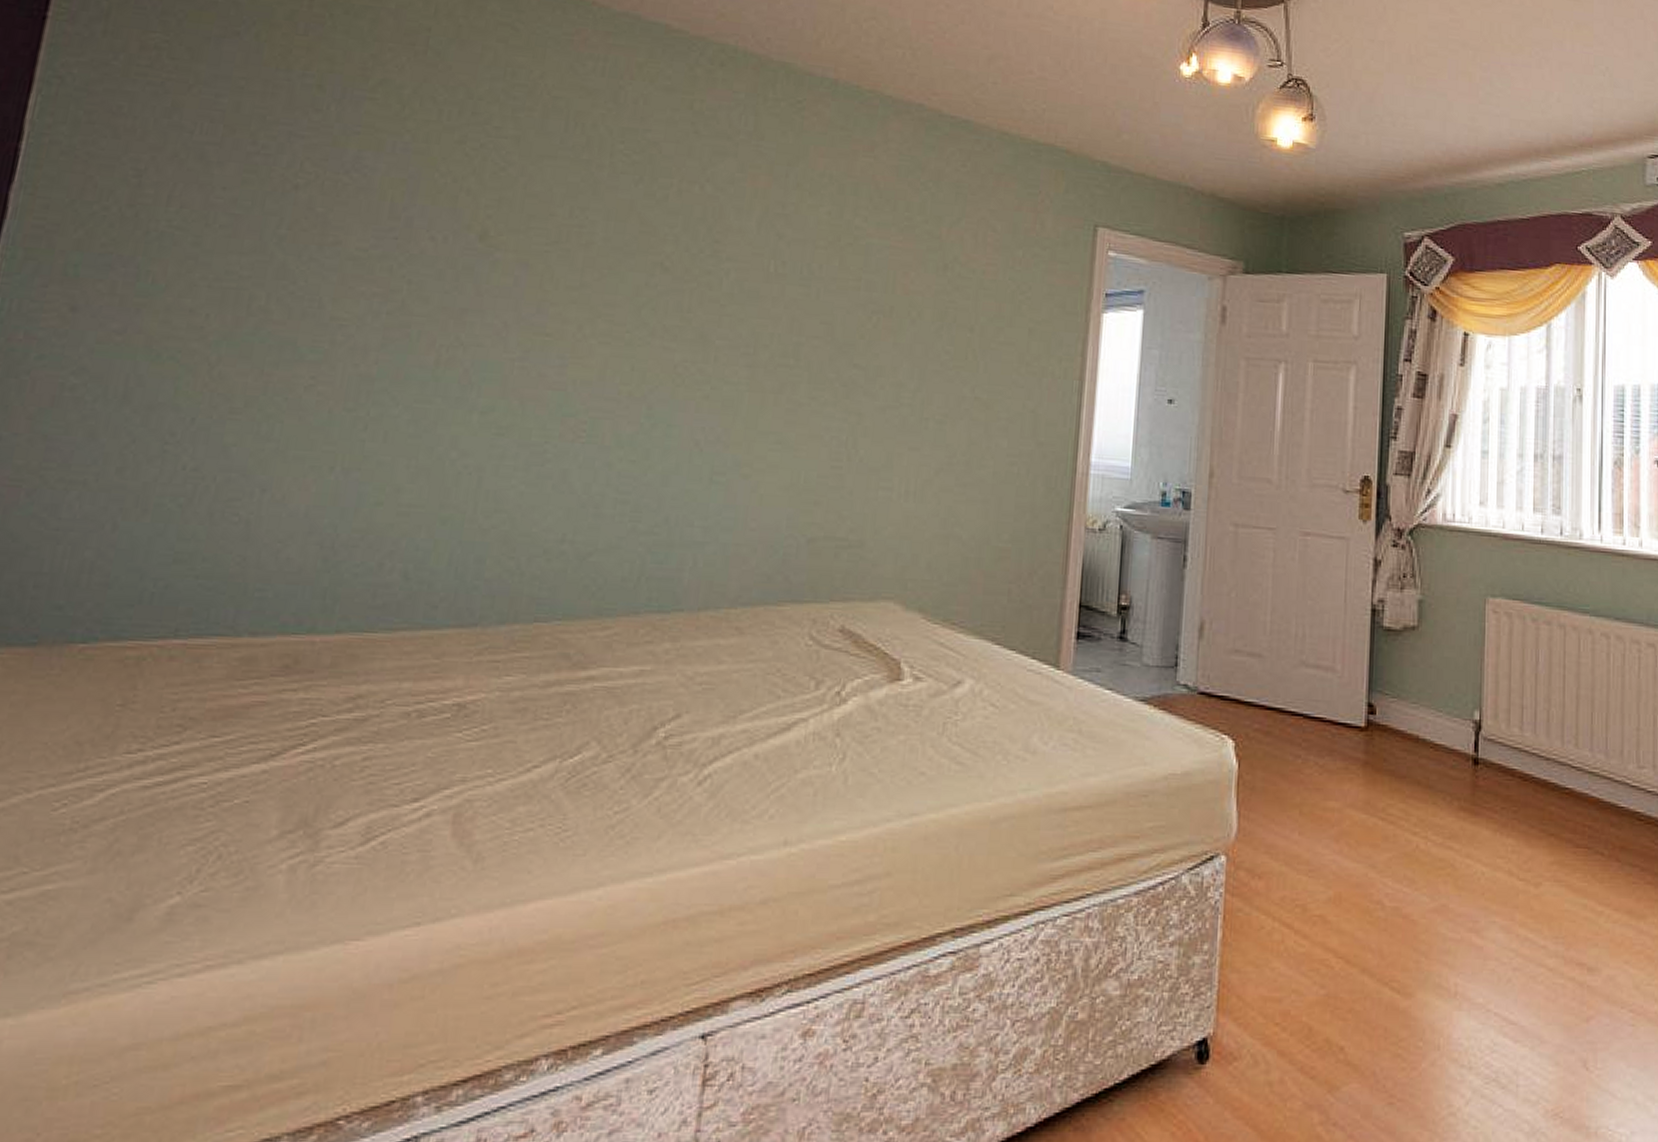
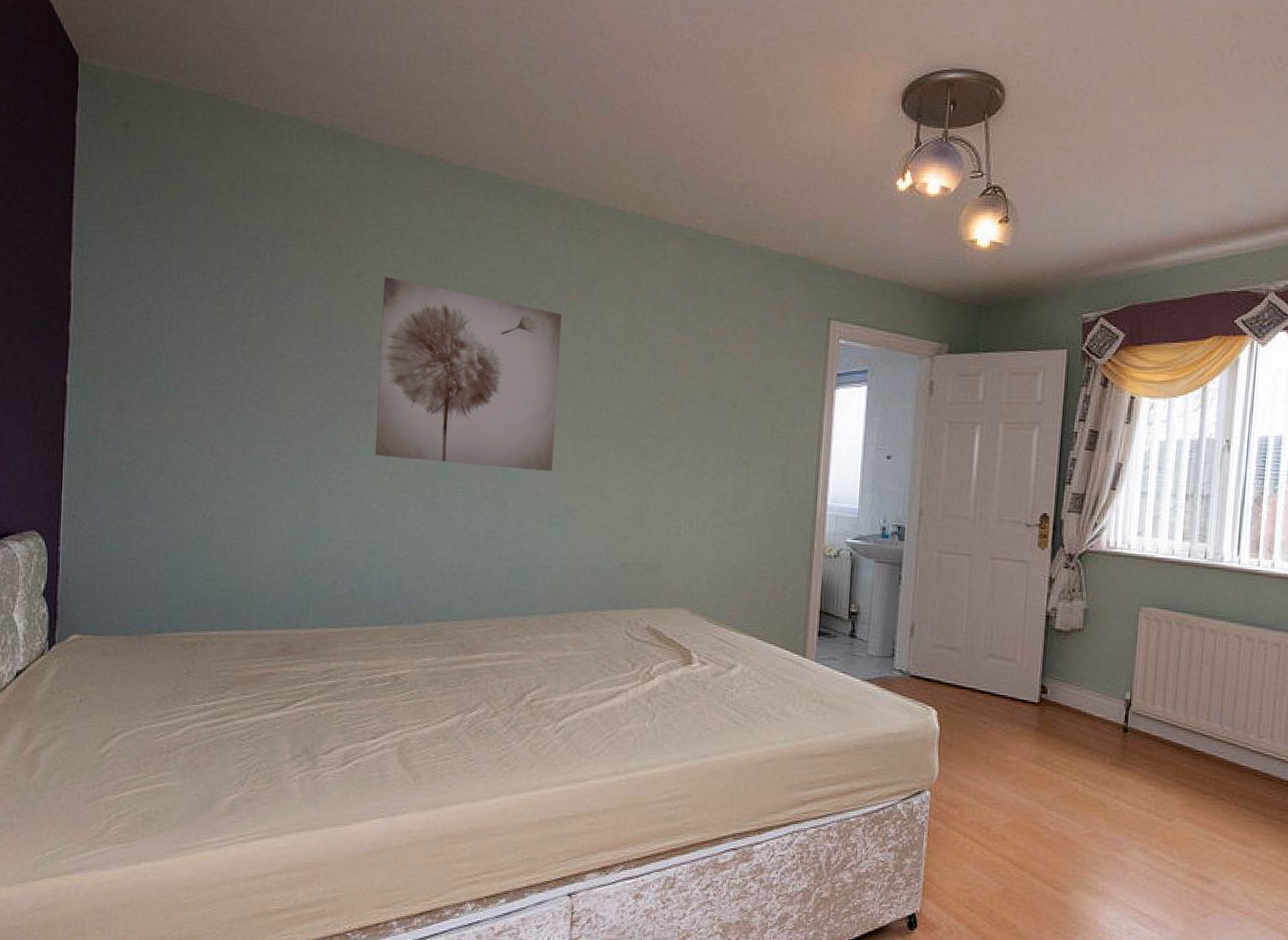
wall art: none [461,145,745,412] -> present [375,276,562,472]

